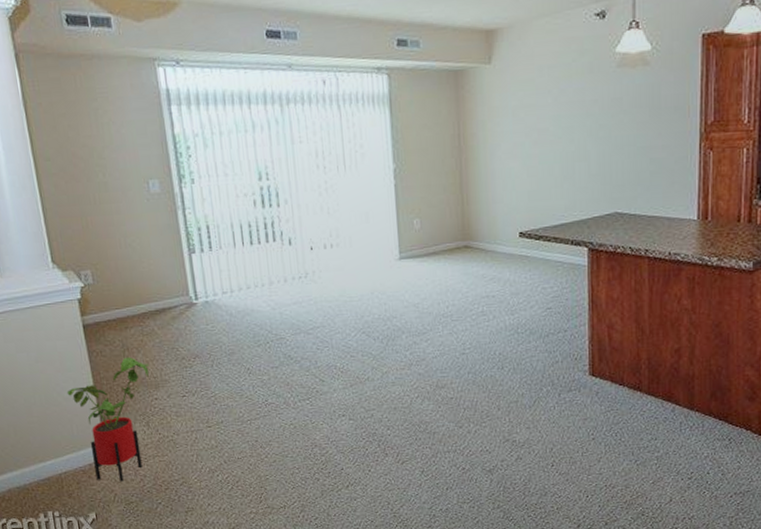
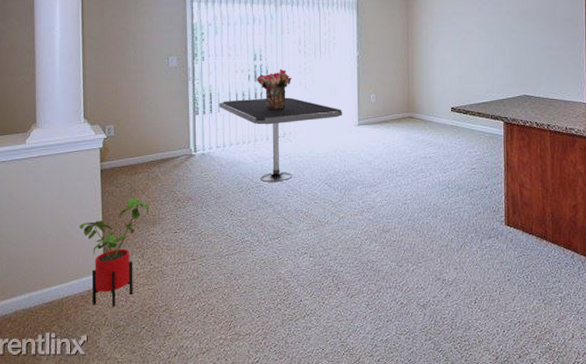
dining table: none [219,227,378,333] -> present [219,97,342,182]
bouquet: none [264,190,311,244] -> present [256,68,293,110]

